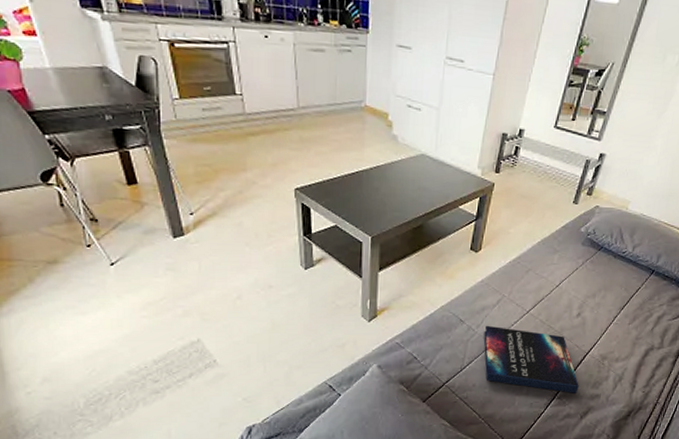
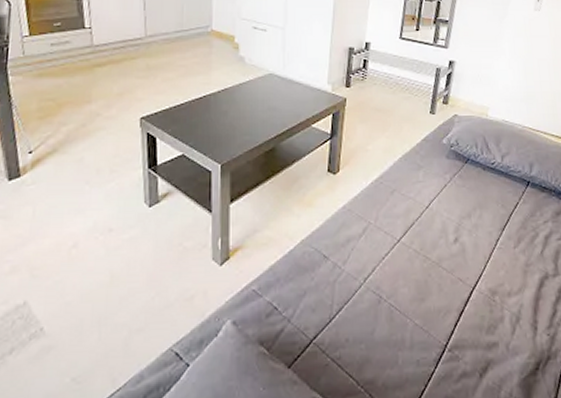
hardback book: present [484,325,579,393] -> none [352,260,471,343]

